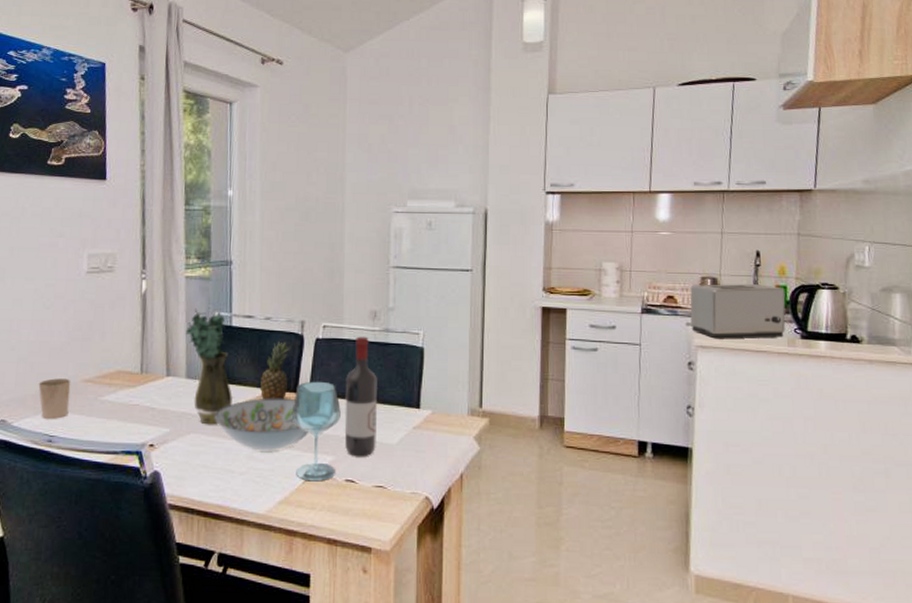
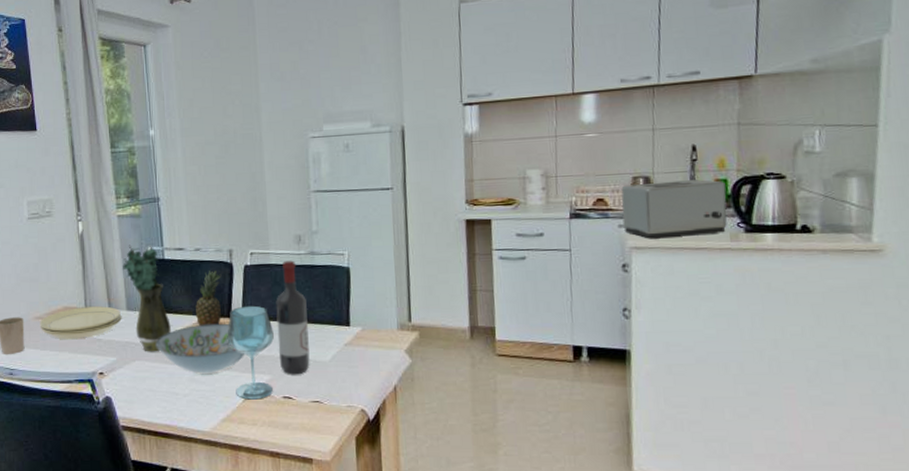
plate: none [88,372,180,407] -> present [39,306,122,340]

